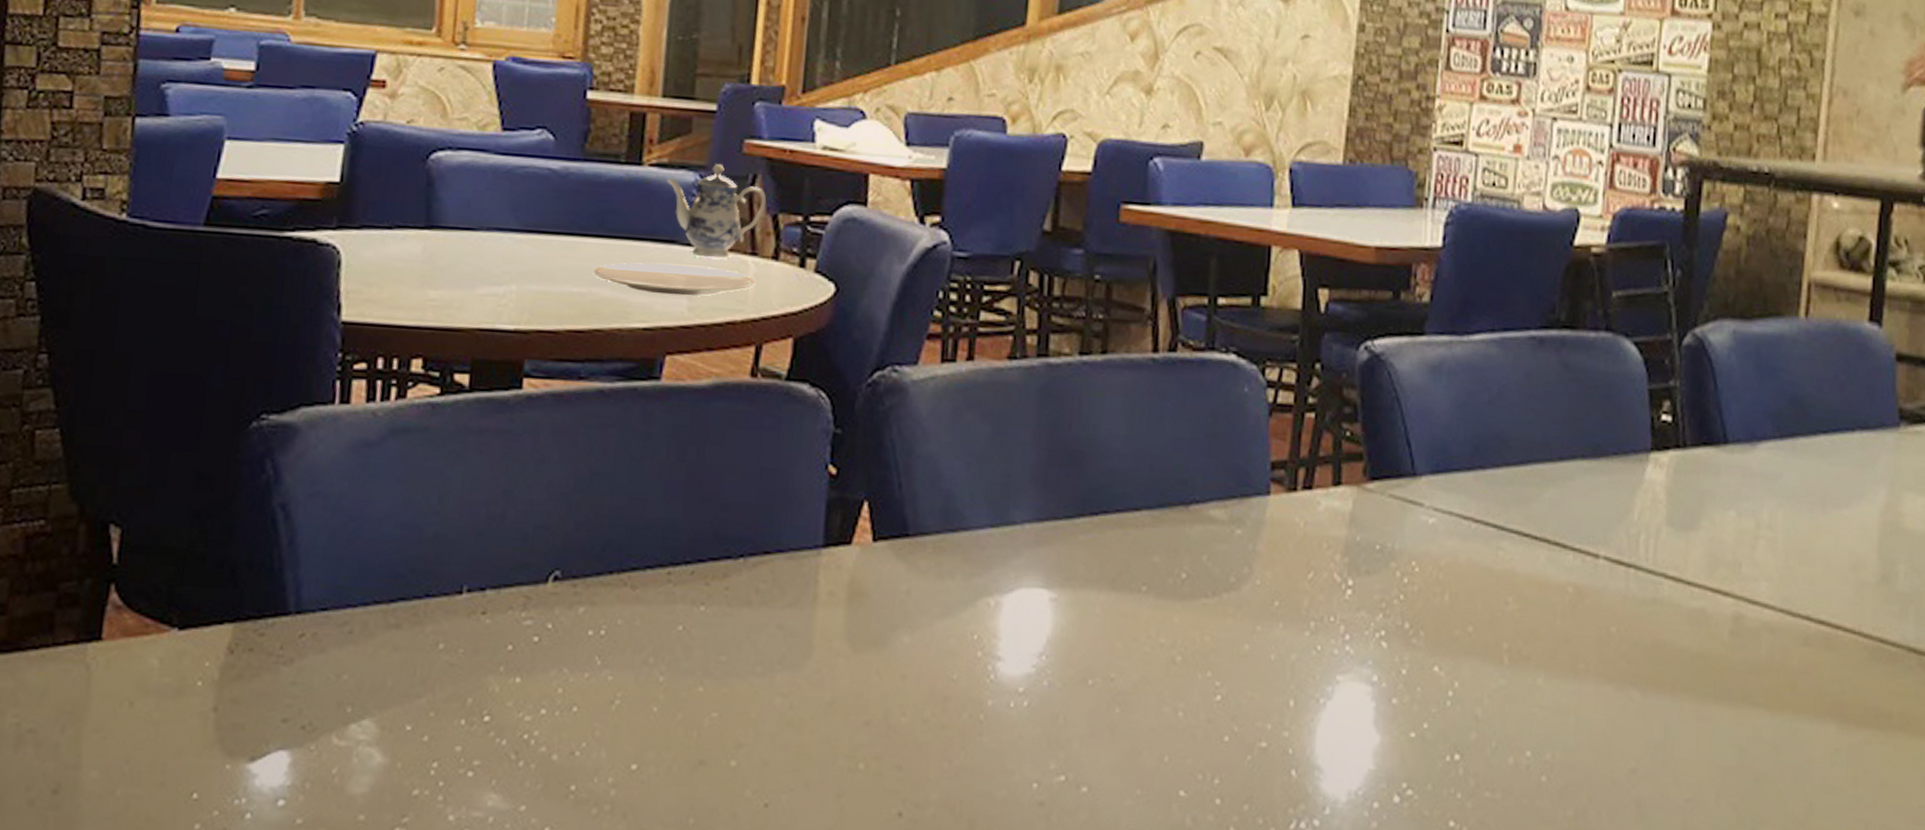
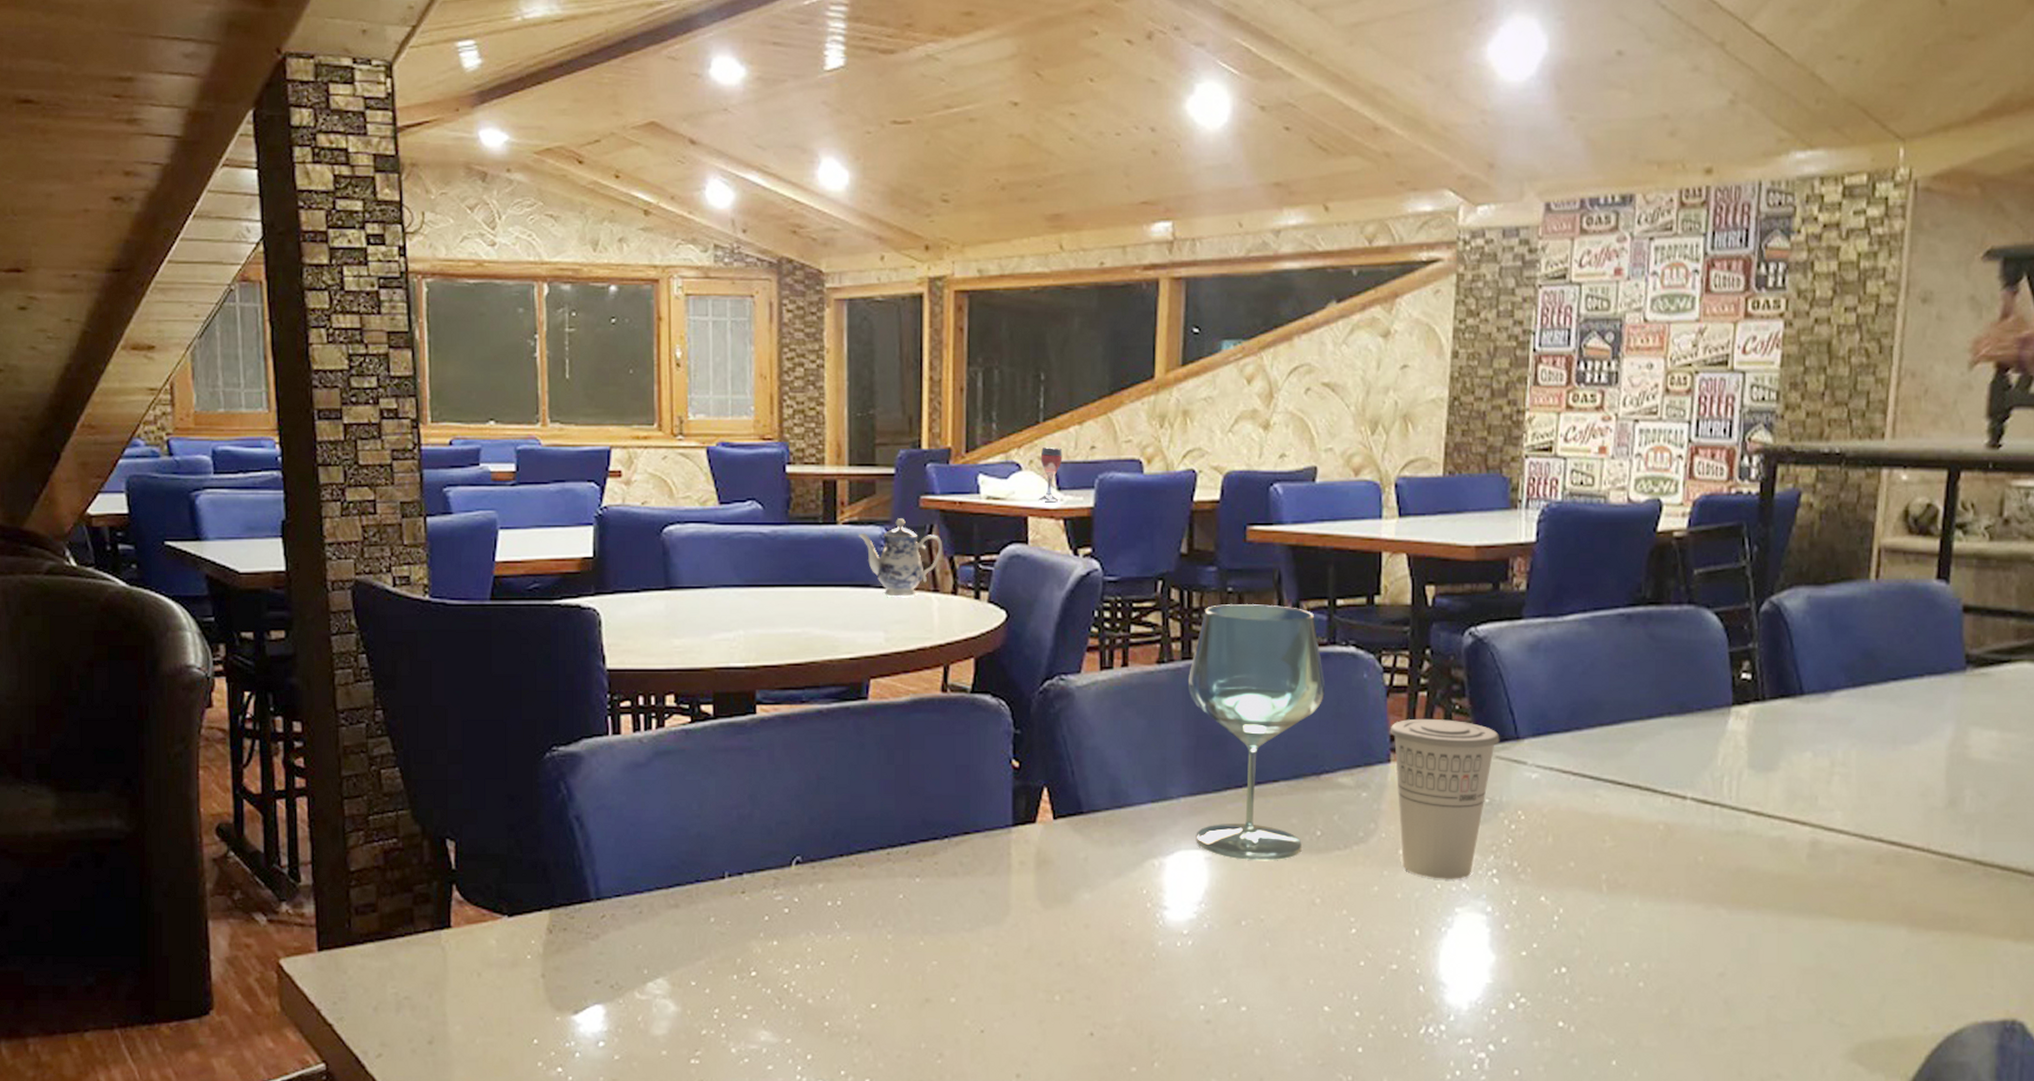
plate: present [593,262,756,296] -> none [804,604,940,629]
cup: none [882,94,915,160] -> present [1038,448,1063,503]
wine glass: none [1040,294,1201,607] -> present [1187,604,1326,861]
cup: none [1271,444,1395,641] -> present [1390,718,1500,879]

